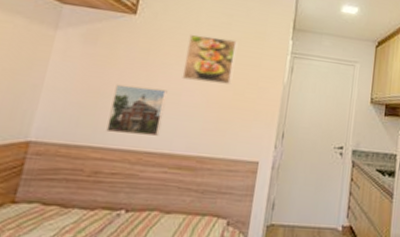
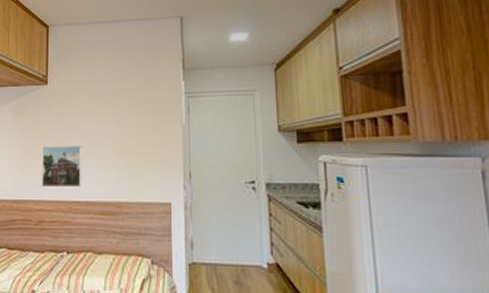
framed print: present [182,34,237,84] -> none [91,91,134,135]

